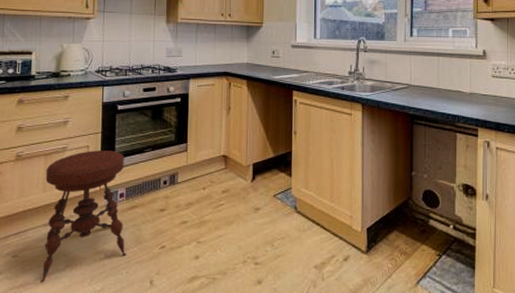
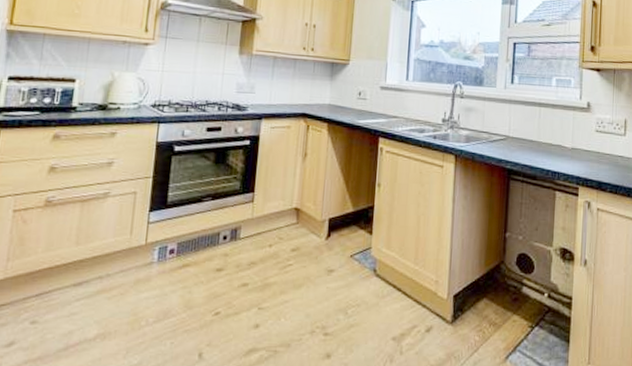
stool: present [40,150,126,283] -> none [62,197,178,356]

